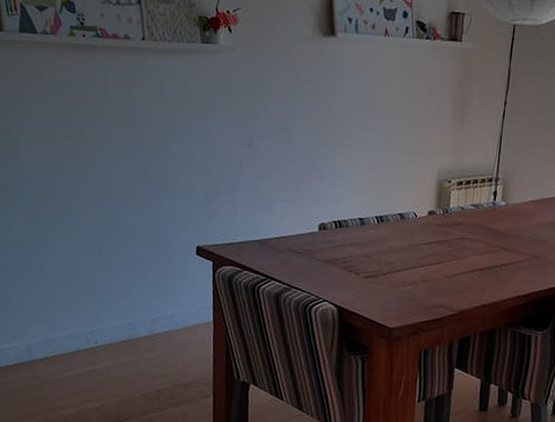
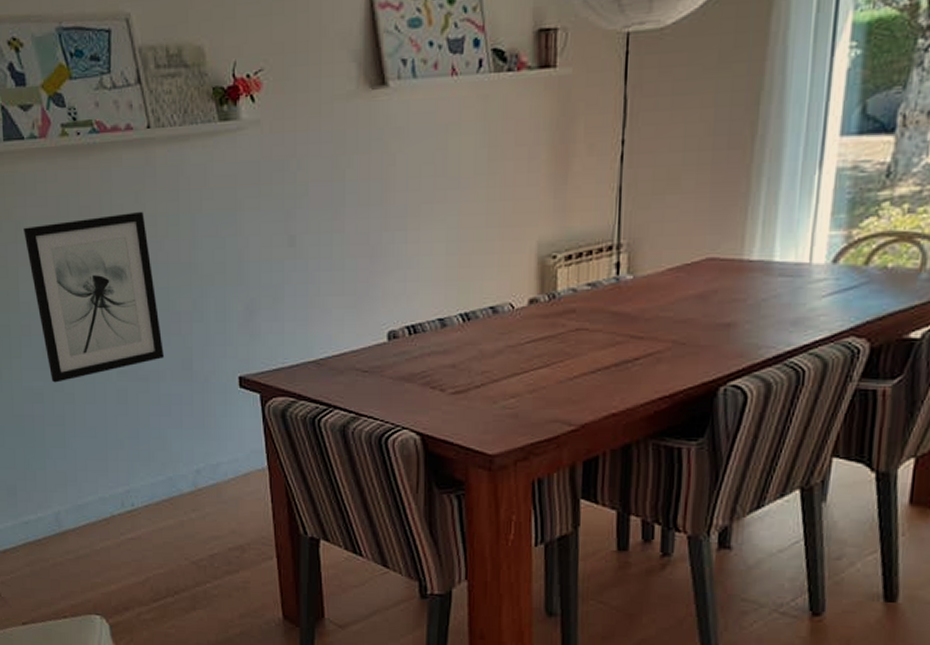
wall art: none [27,104,137,235] -> present [23,211,164,383]

